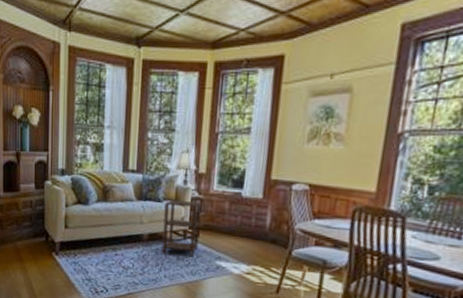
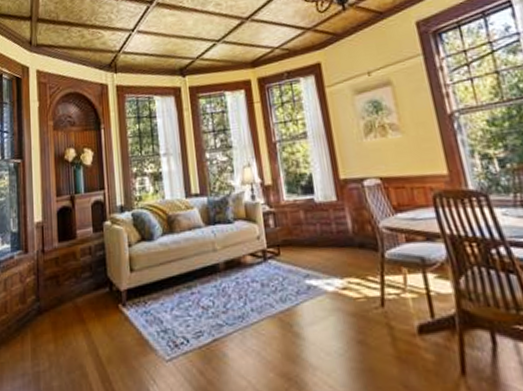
side table: present [161,200,202,258] -> none [236,216,283,282]

